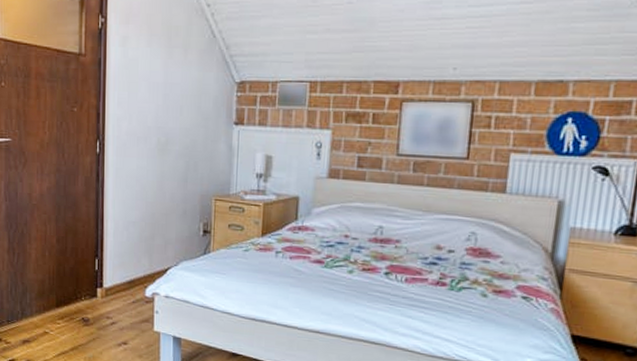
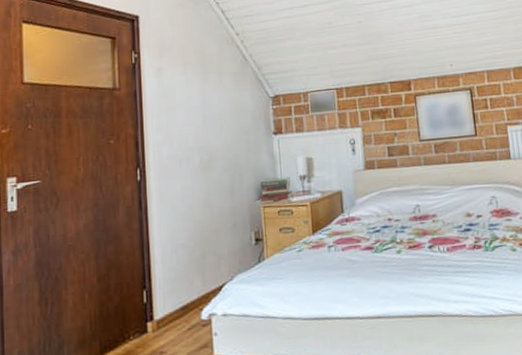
books: none [212,171,246,197] -> present [260,176,293,202]

